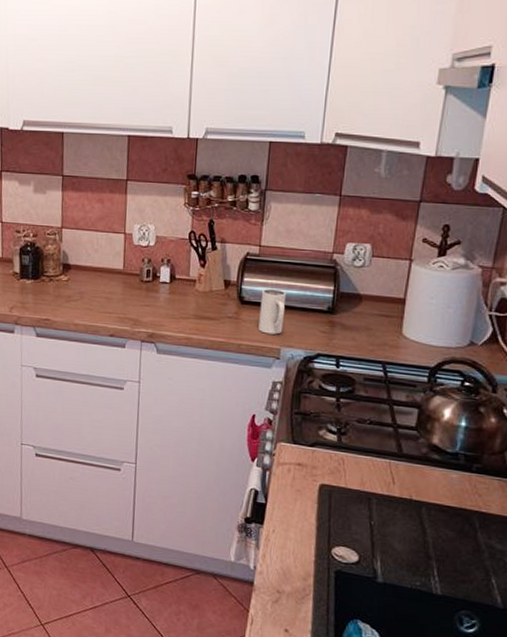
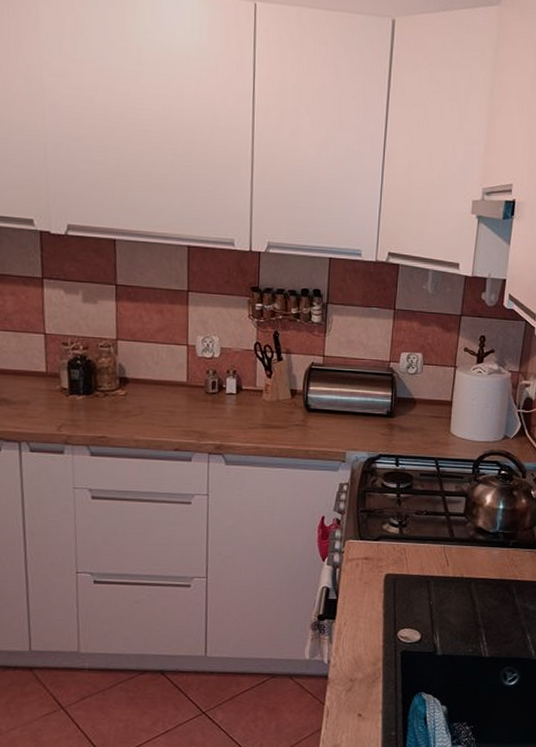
mug: present [258,288,287,335] -> none [325,396,350,439]

